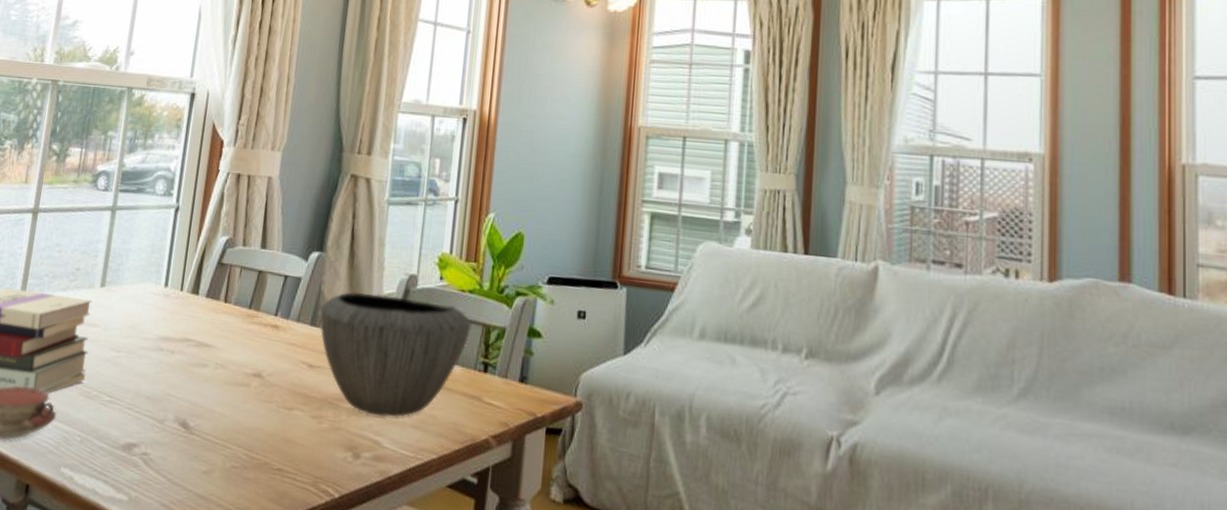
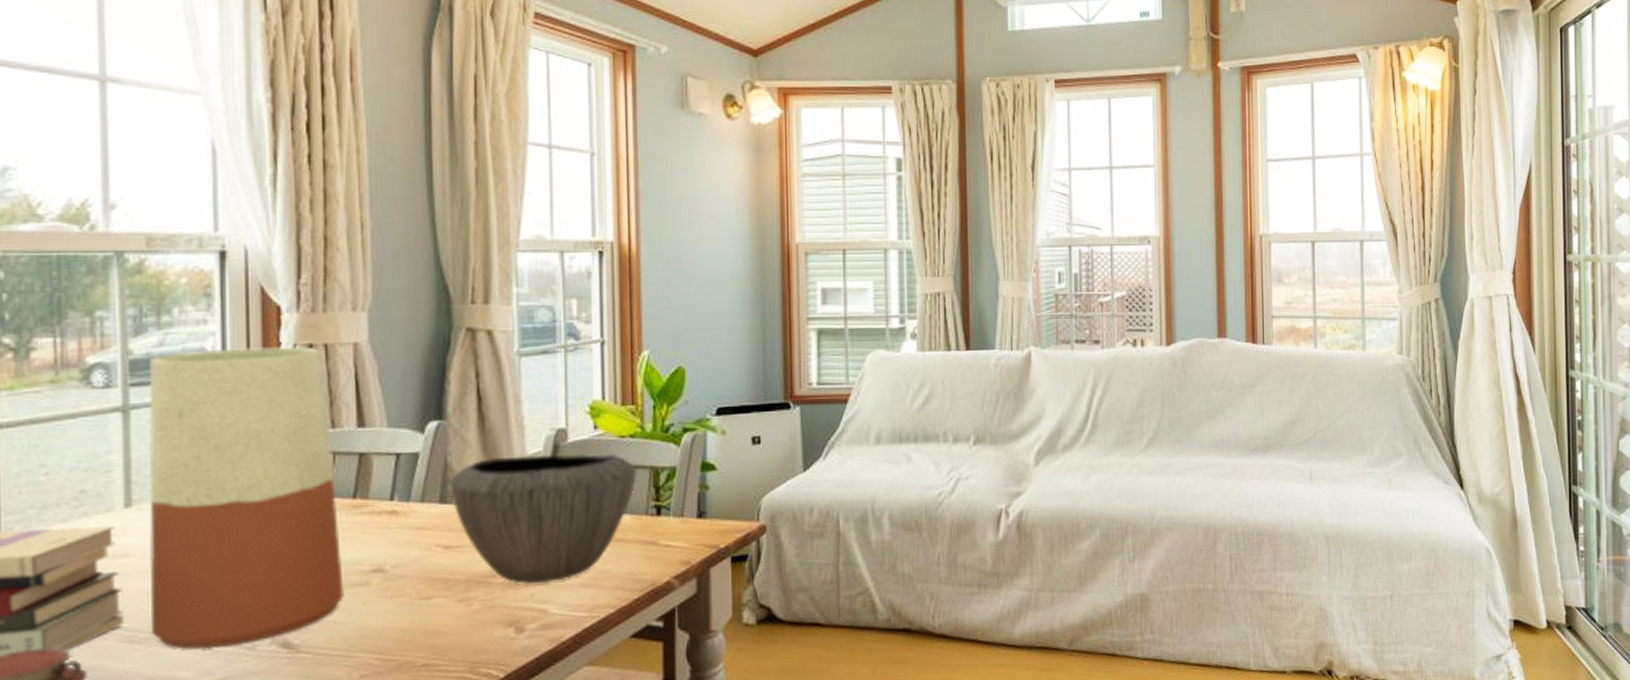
vase: none [99,169,247,417] -> present [148,346,344,649]

